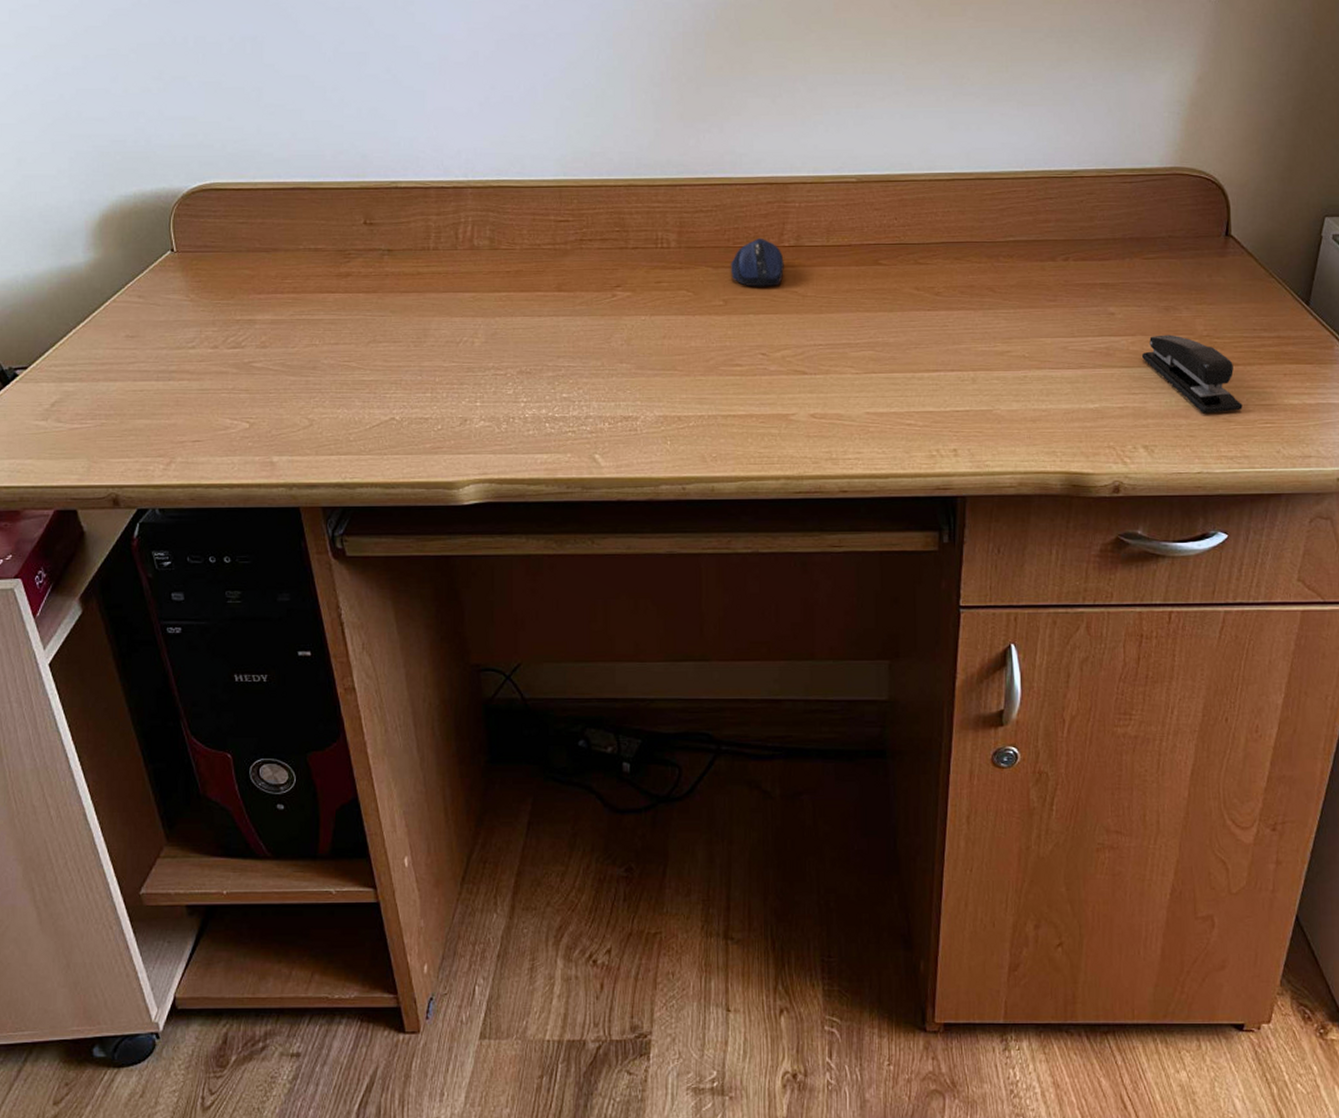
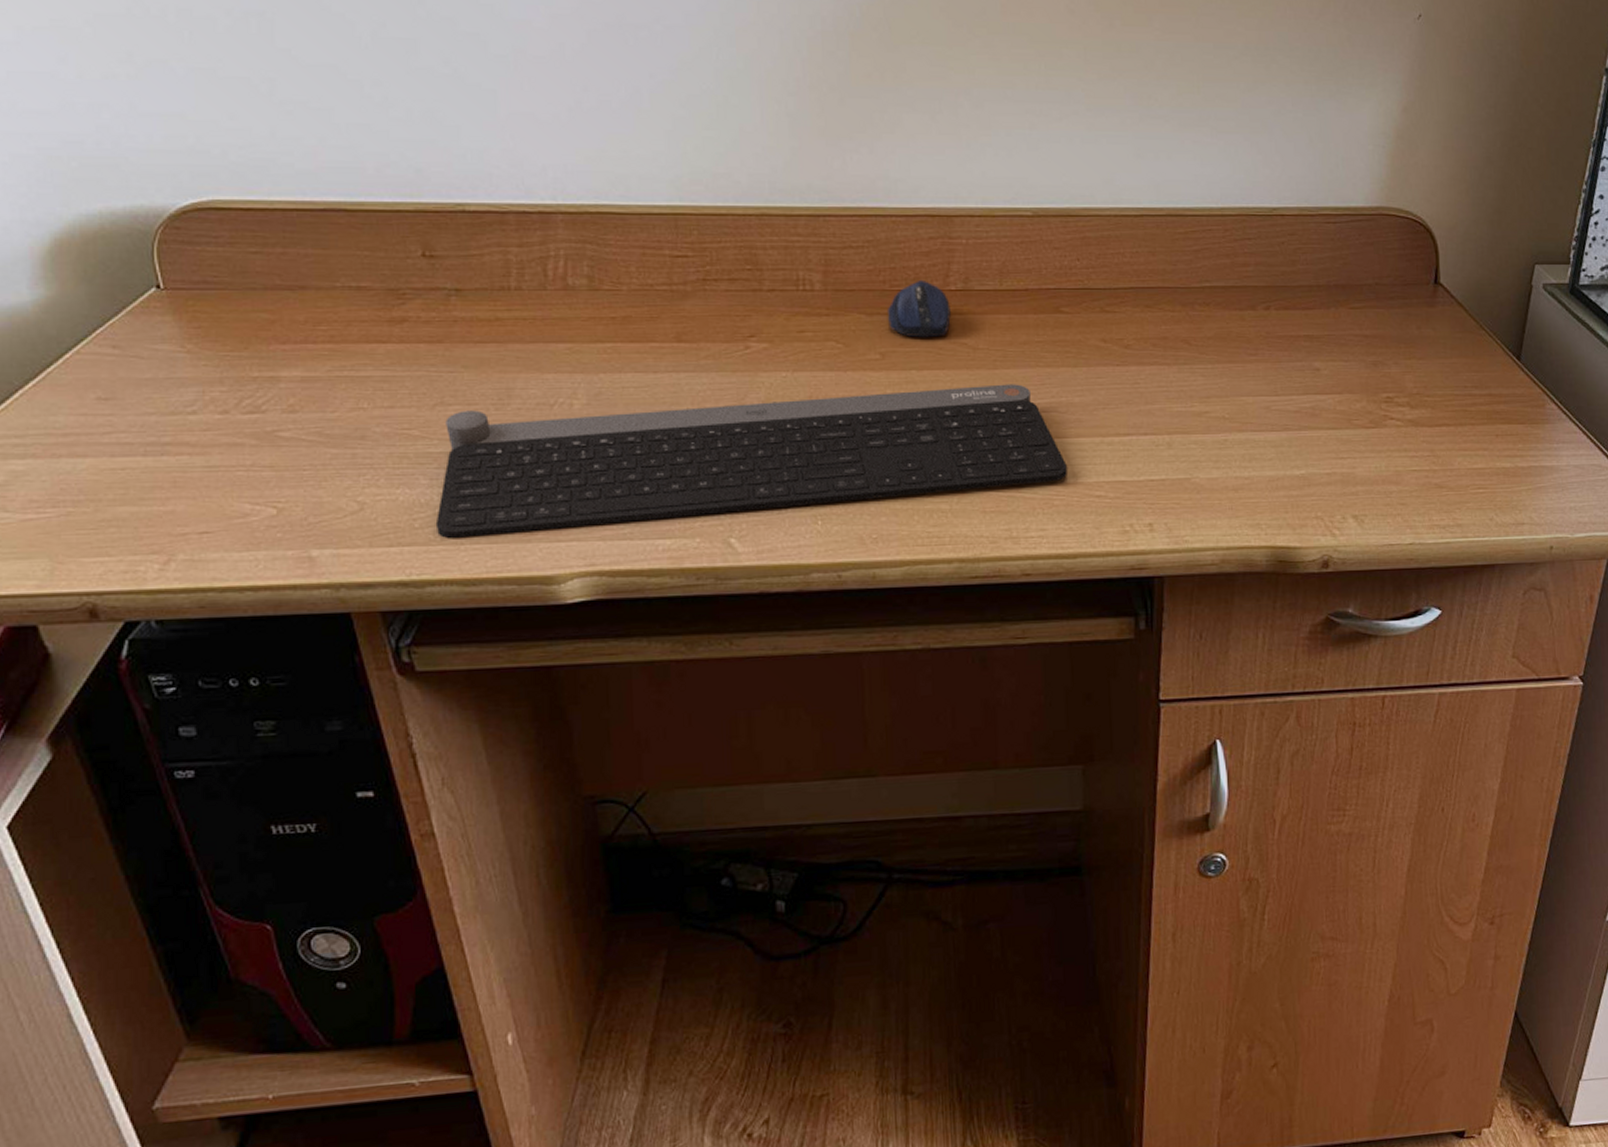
computer keyboard: none [365,326,882,449] -> present [435,384,1067,538]
stapler: present [1141,334,1243,414] -> none [1349,392,1455,479]

